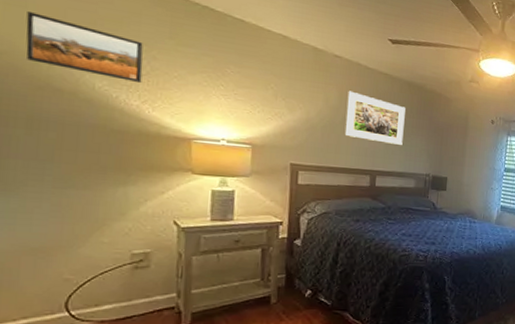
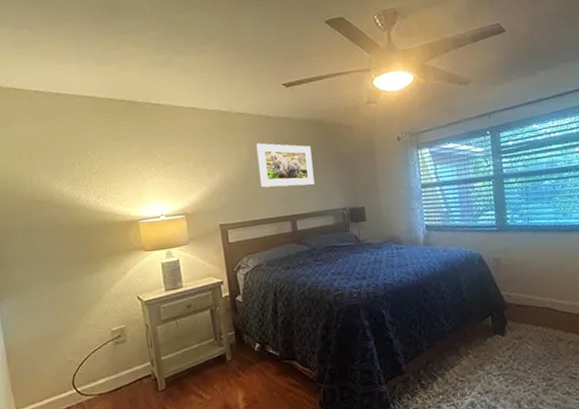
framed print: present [25,12,143,84] -> none [10,143,94,183]

